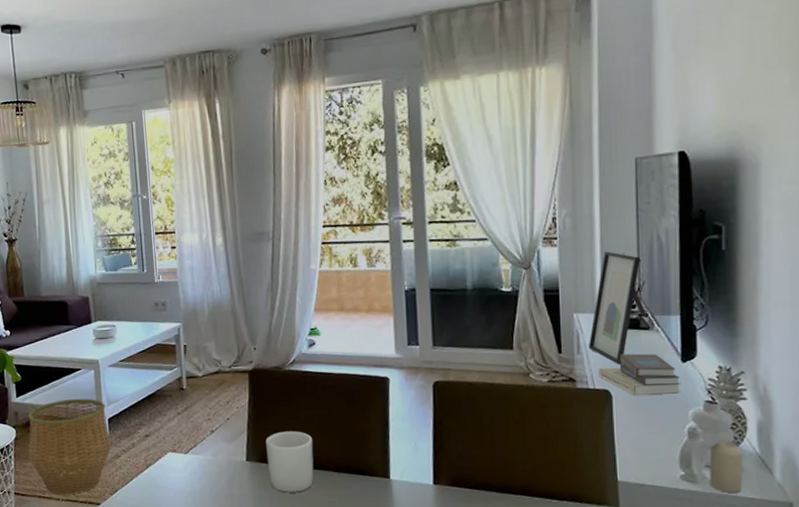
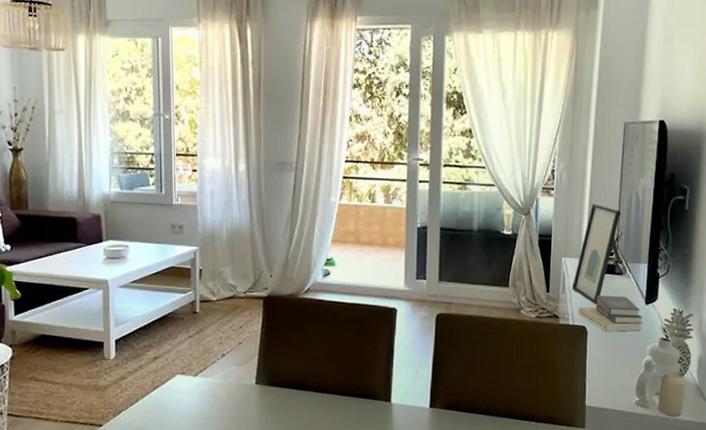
basket: present [28,398,112,495] -> none [25,318,118,416]
mug: present [266,431,314,493] -> none [276,356,322,415]

